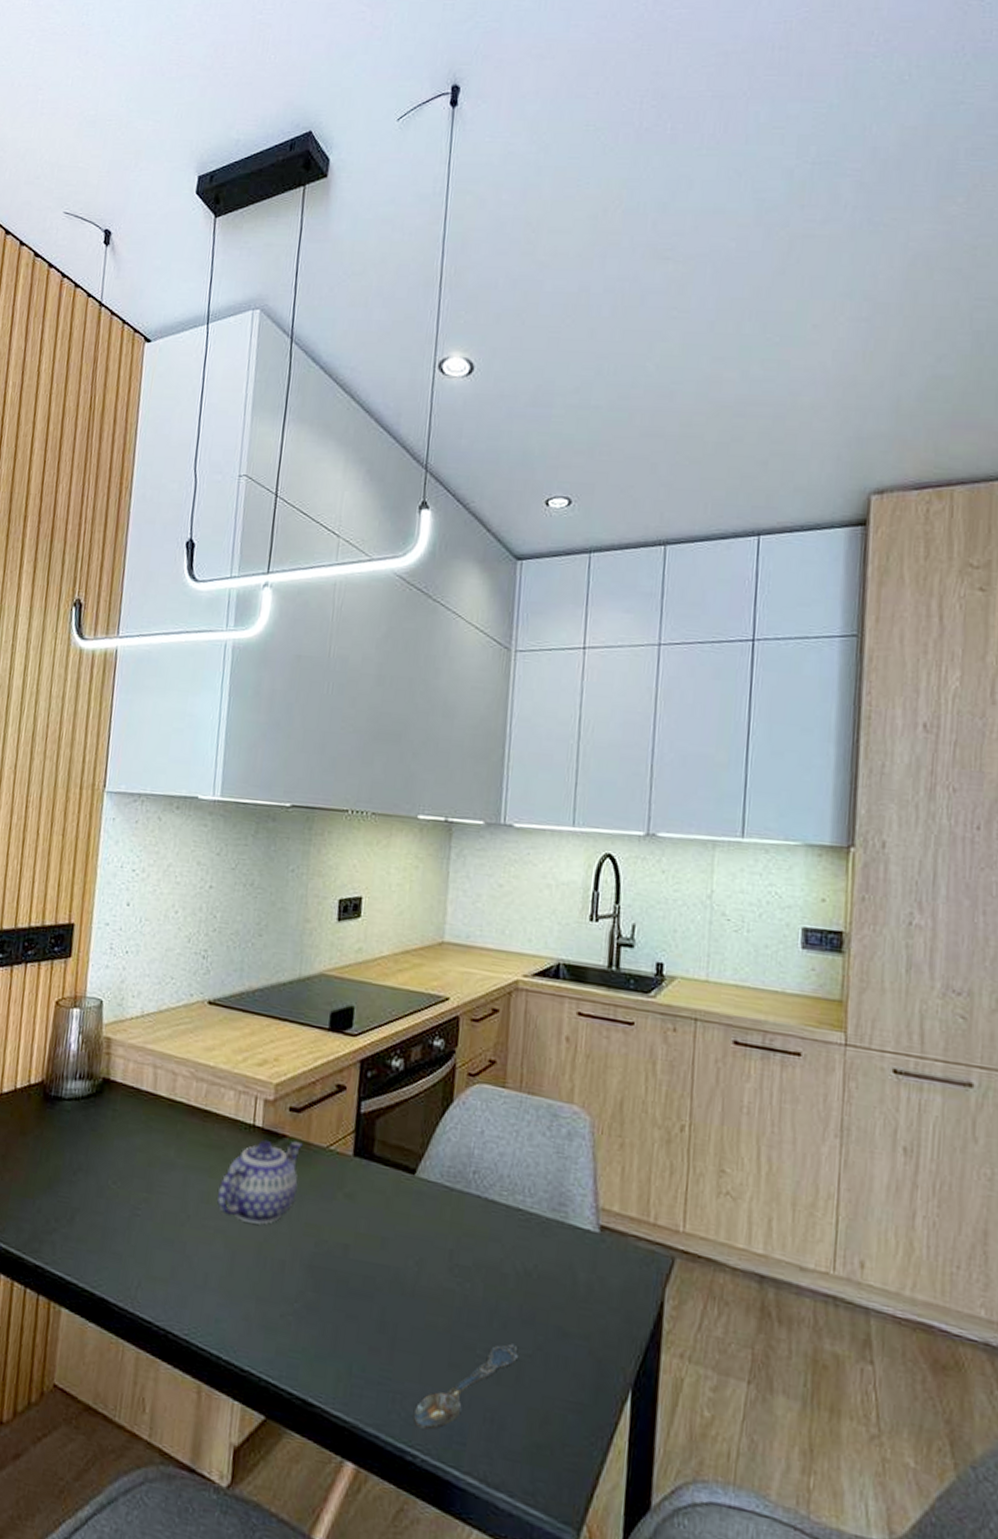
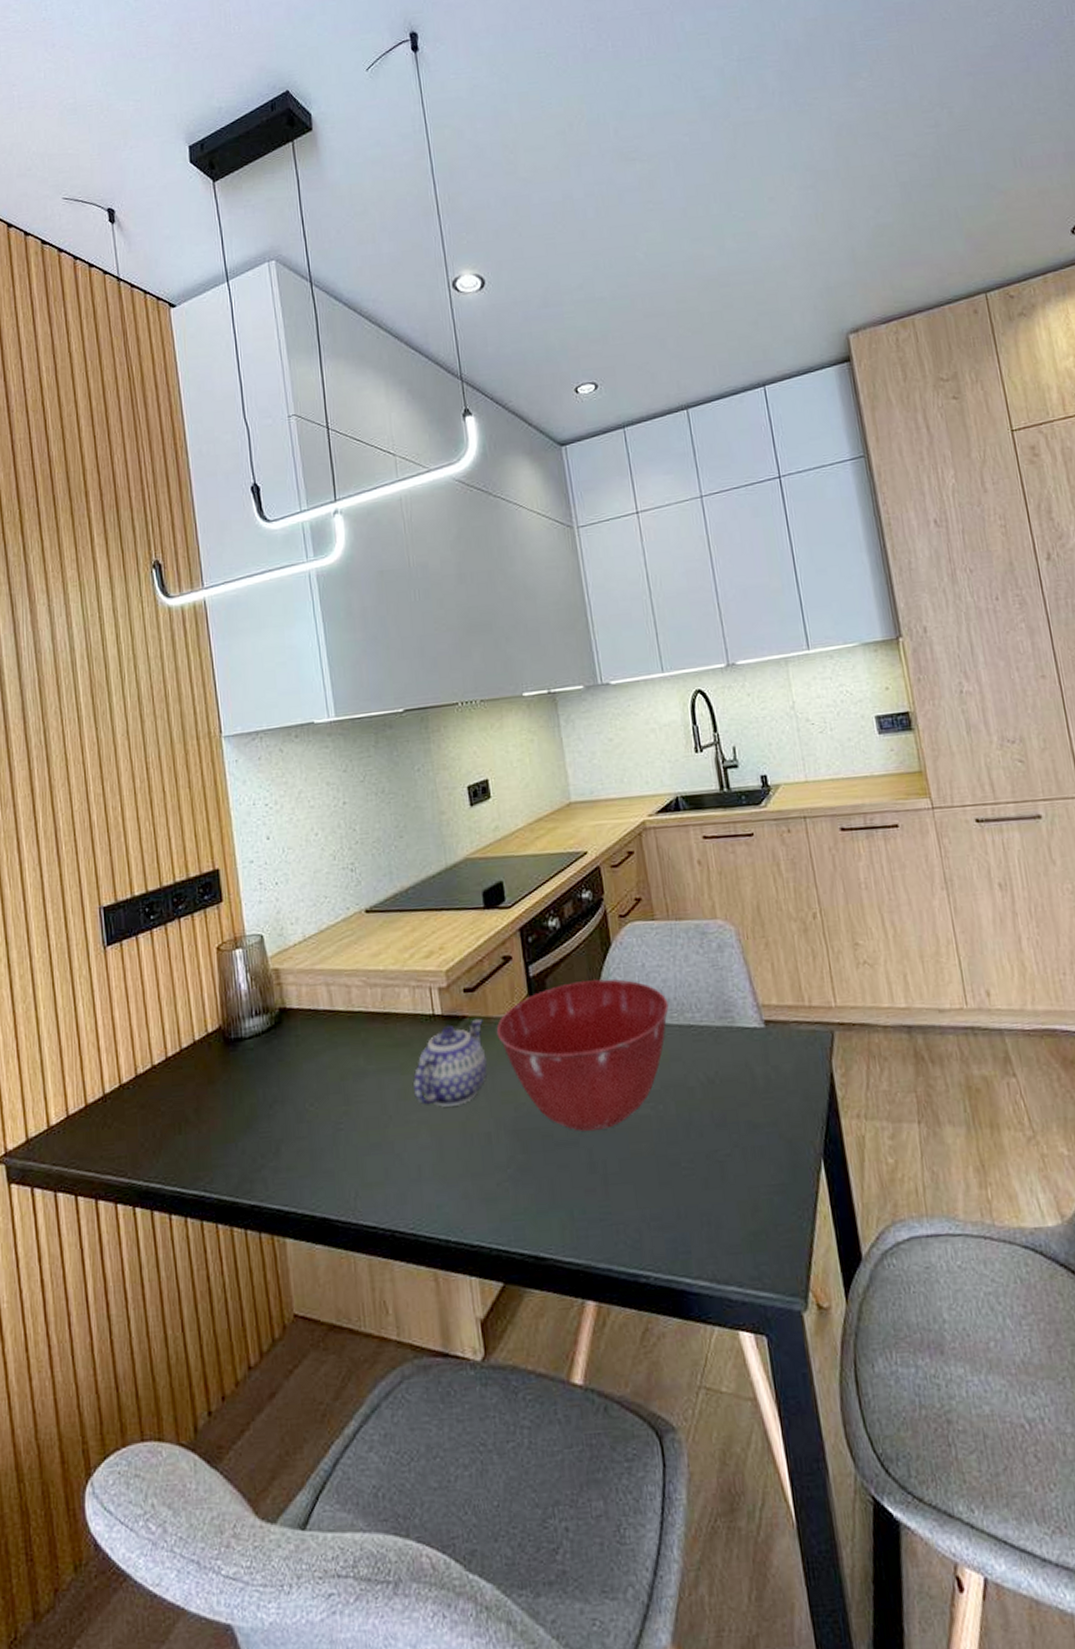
mixing bowl: none [313,1129,501,1292] -> present [496,979,669,1131]
spoon: present [412,1343,518,1430] -> none [637,1148,719,1250]

